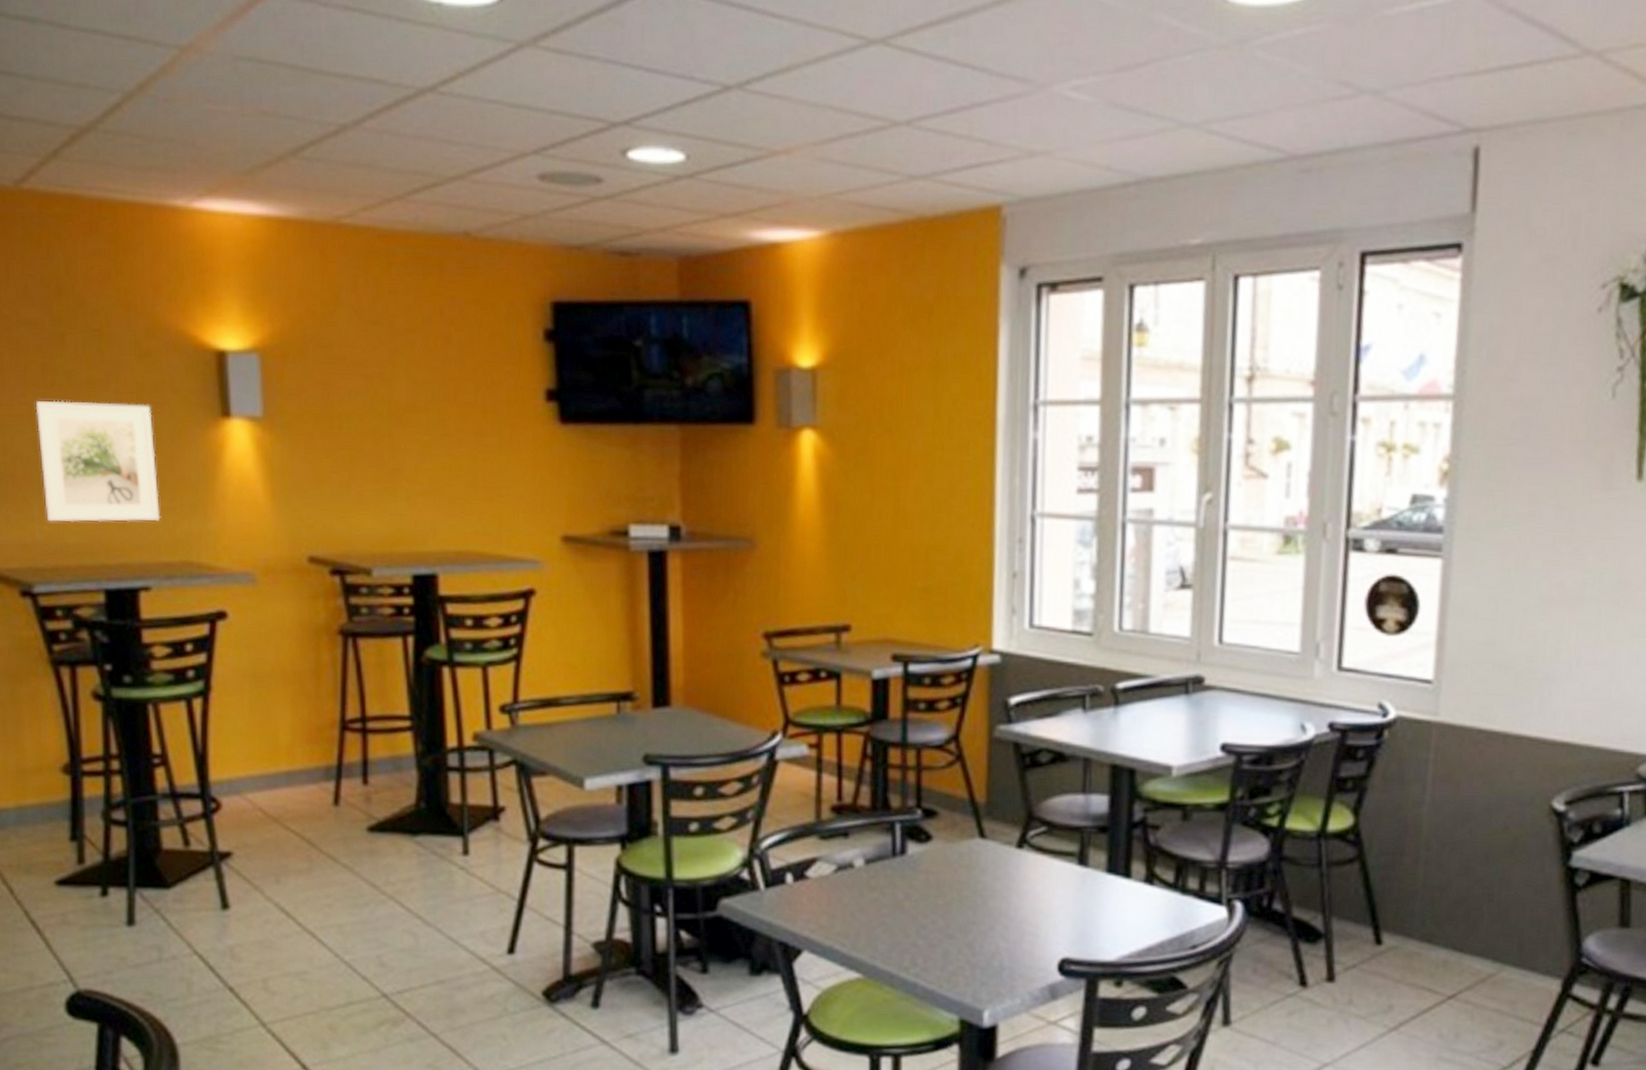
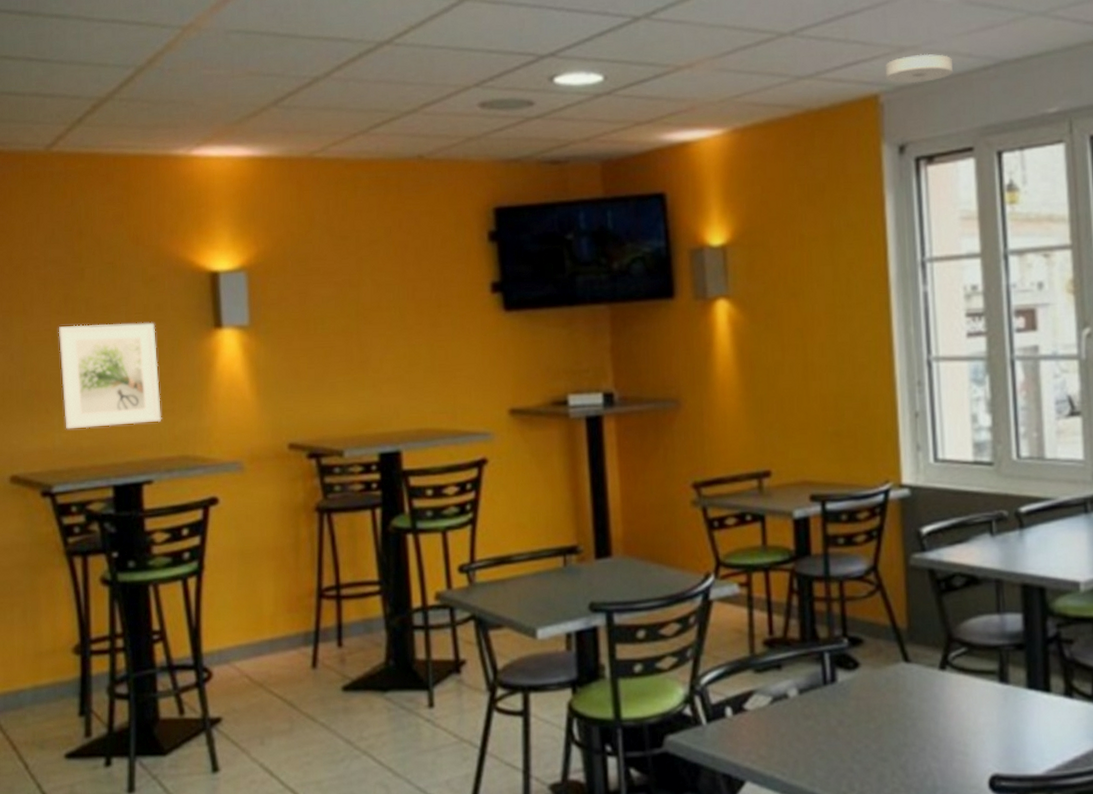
smoke detector: none [1011,161,1088,196] -> present [885,53,953,84]

